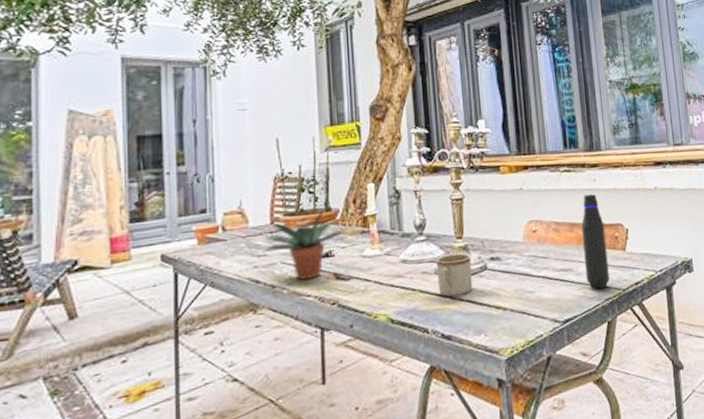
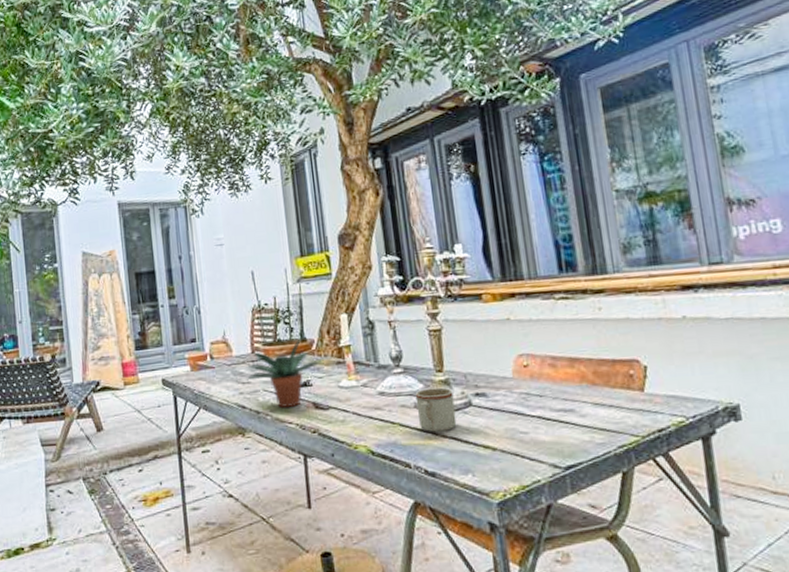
water bottle: present [581,194,610,289] -> none [584,325,624,434]

